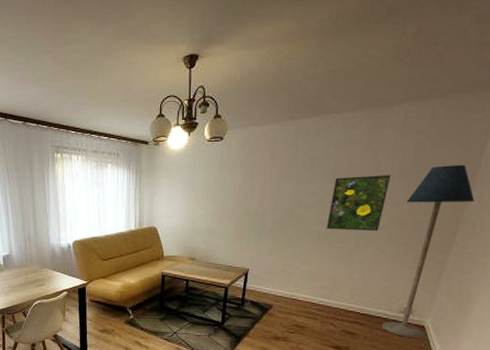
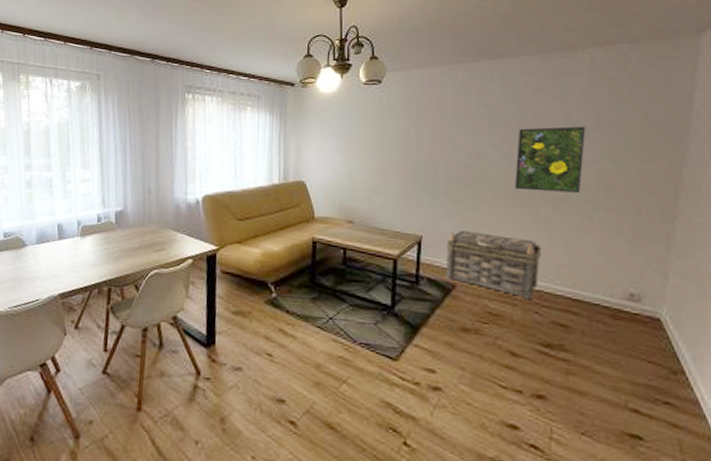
basket: none [265,263,342,315] -> present [445,230,542,300]
floor lamp: present [381,165,475,339] -> none [602,117,694,337]

